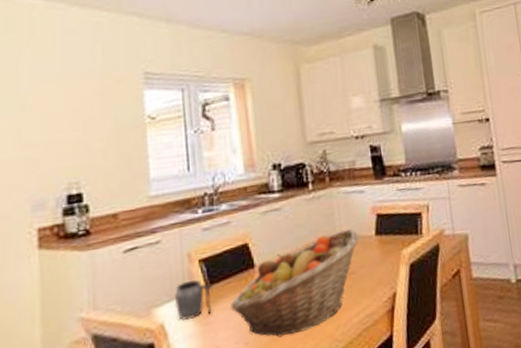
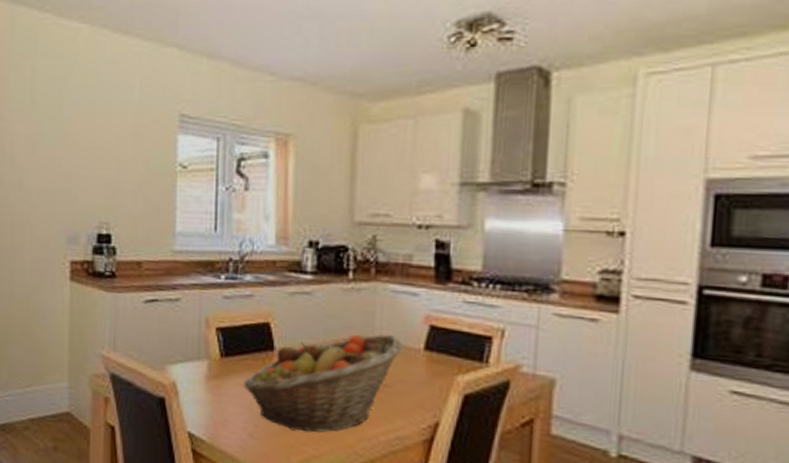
mug: present [174,279,212,320] -> none [188,346,227,385]

